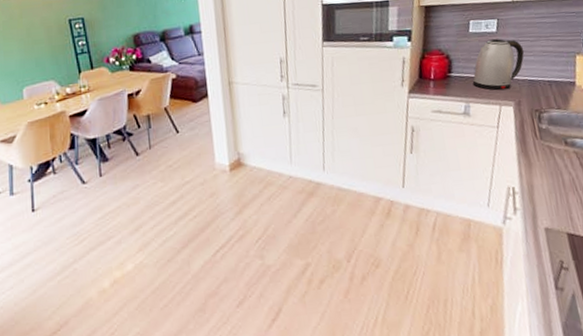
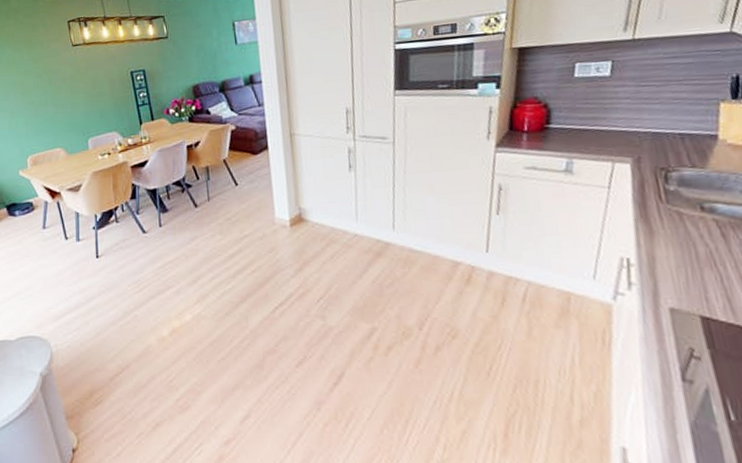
kettle: present [472,39,525,91] -> none [577,84,648,145]

